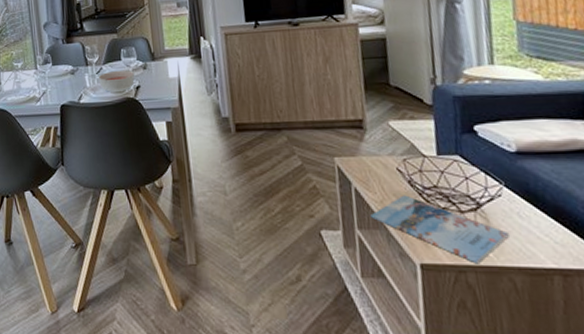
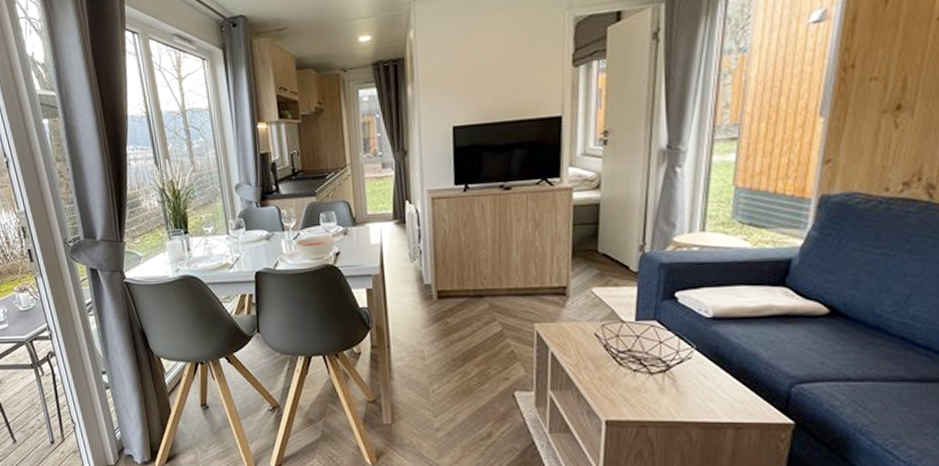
magazine: present [370,195,509,264] -> none [564,358,692,420]

